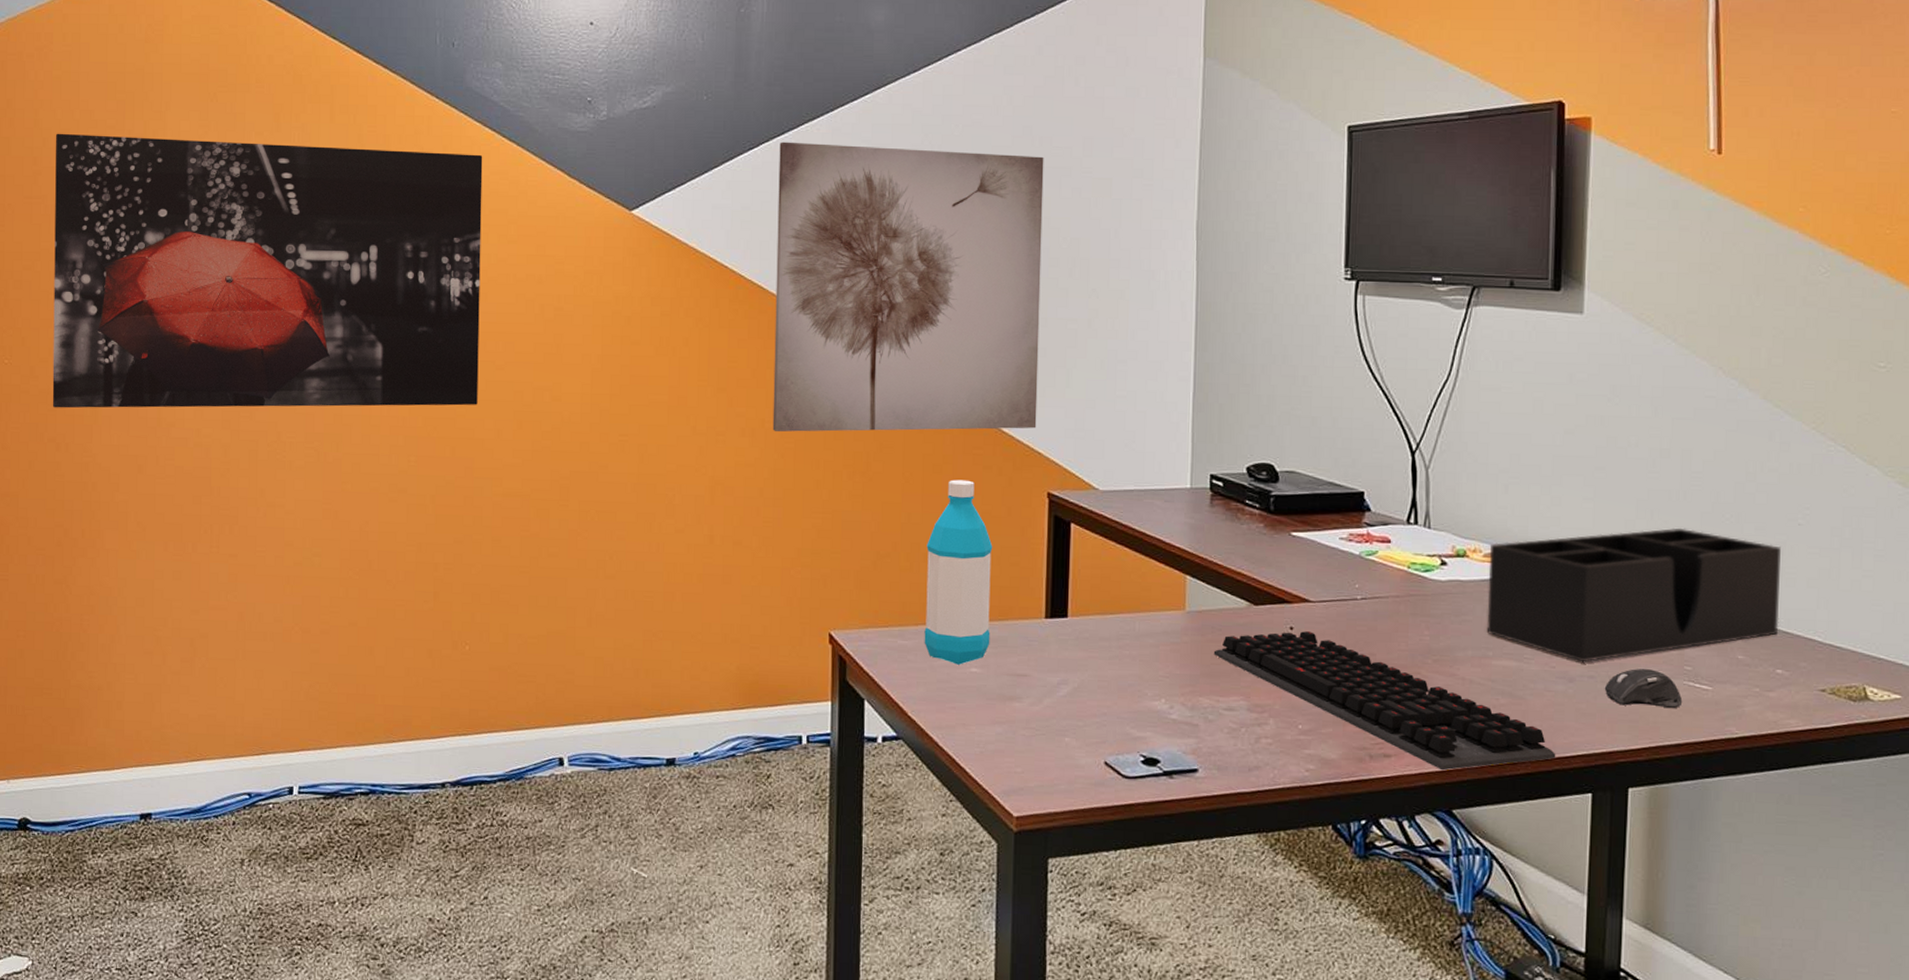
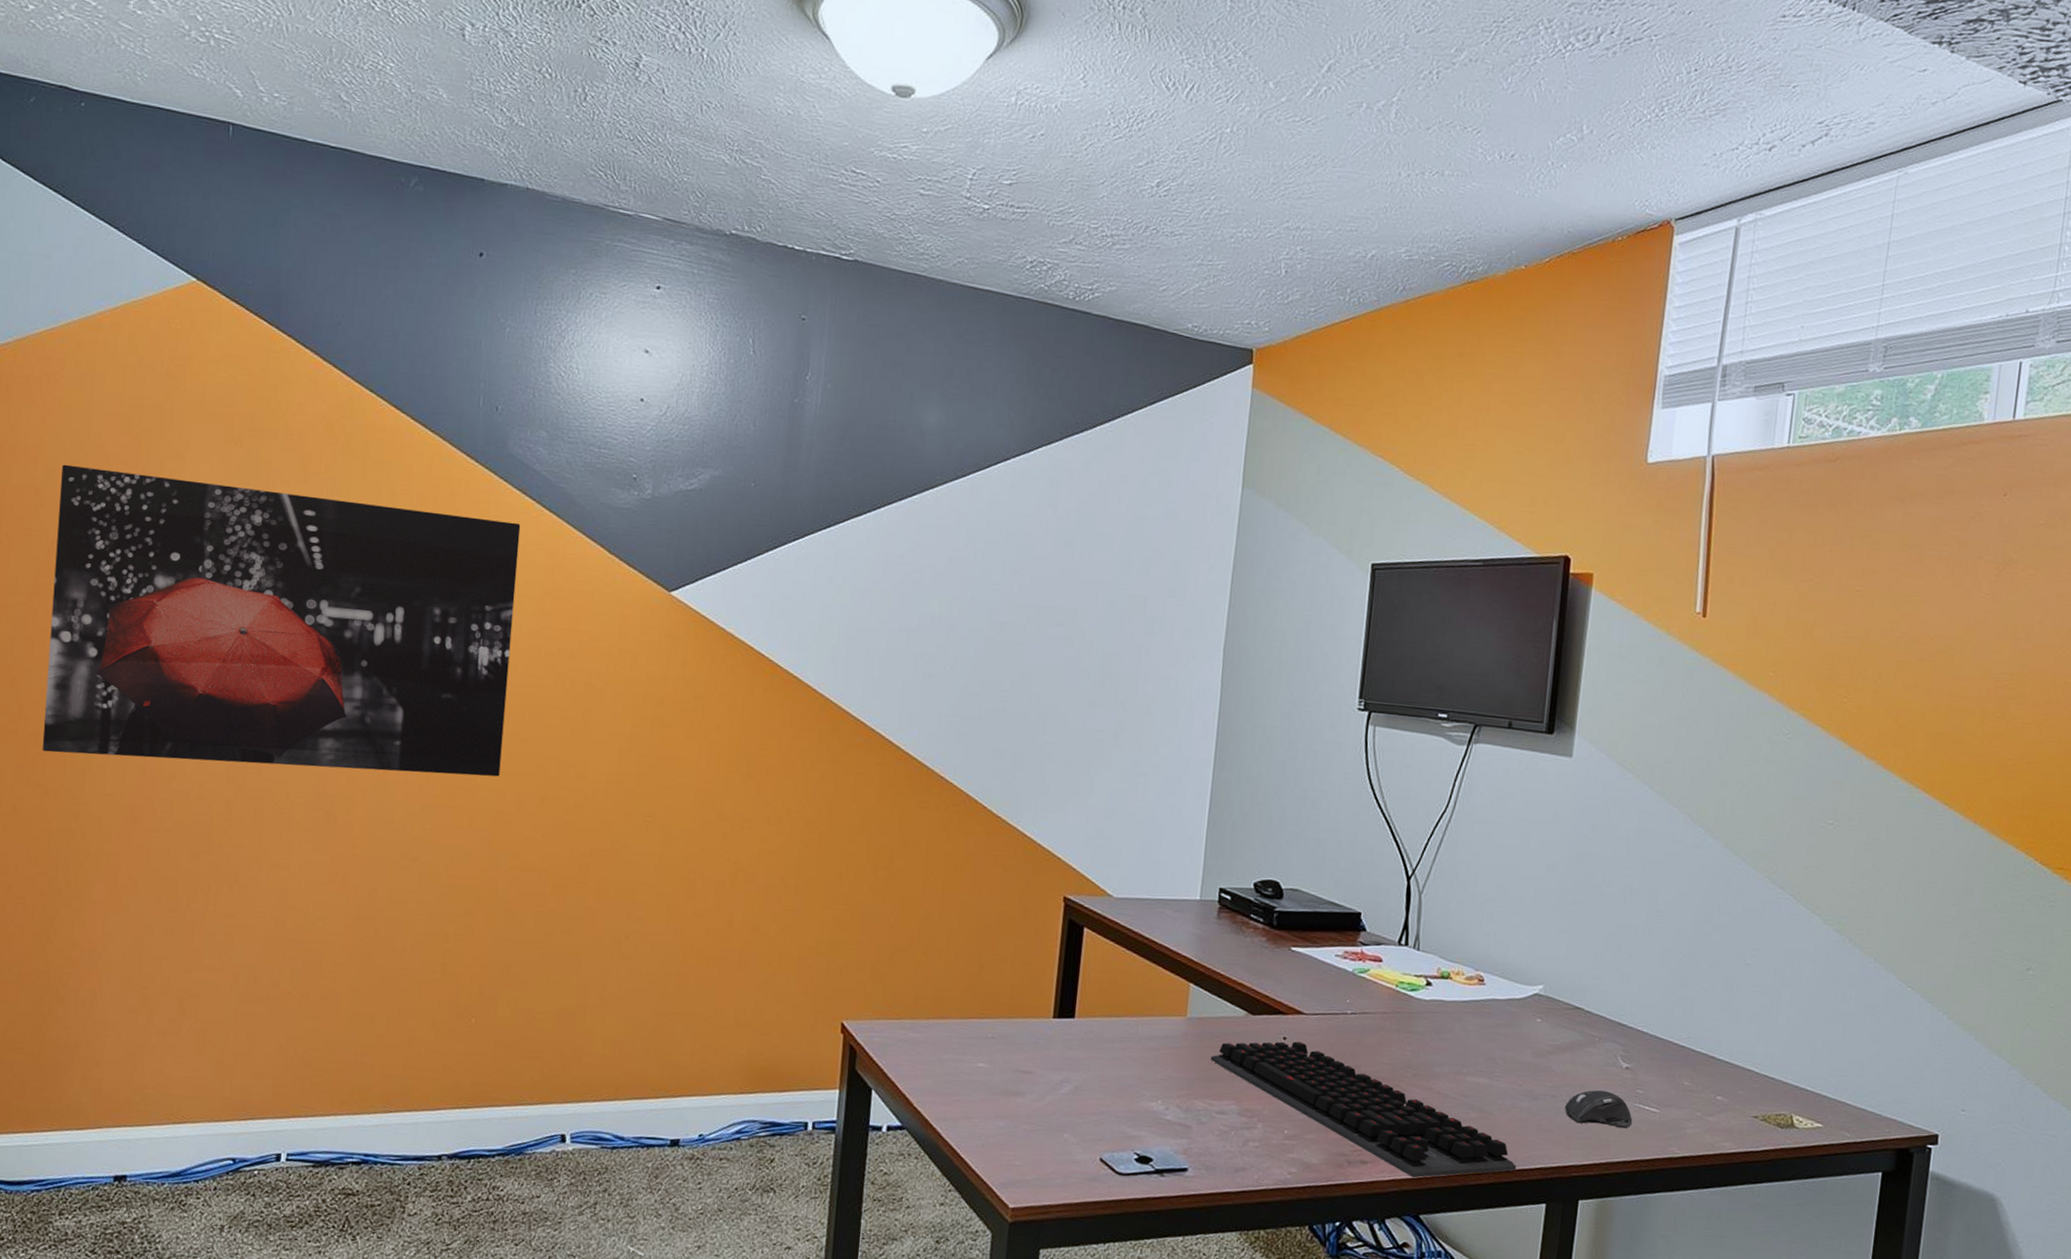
wall art: present [772,141,1044,432] -> none [798,535,1083,834]
water bottle: present [924,479,993,665] -> none [934,879,1008,1059]
desk organizer: present [1486,528,1781,663] -> none [1463,961,1730,1082]

